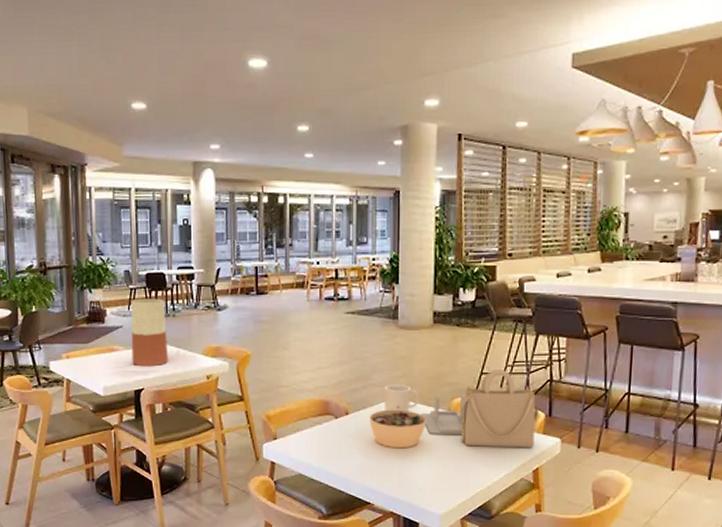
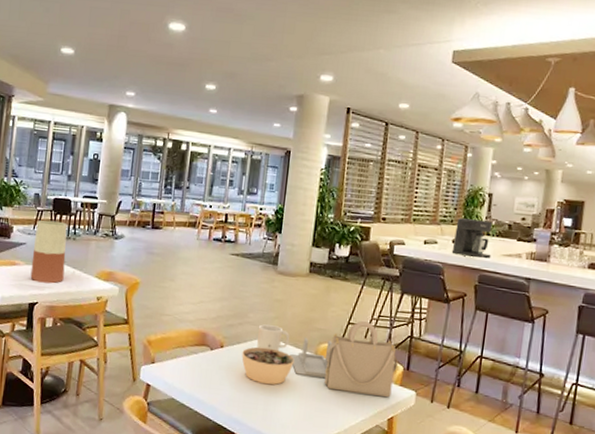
coffee maker: none [588,244,632,287] -> present [451,218,493,259]

